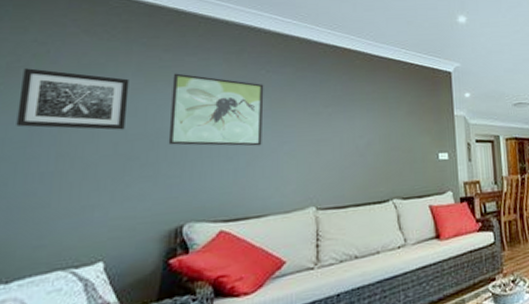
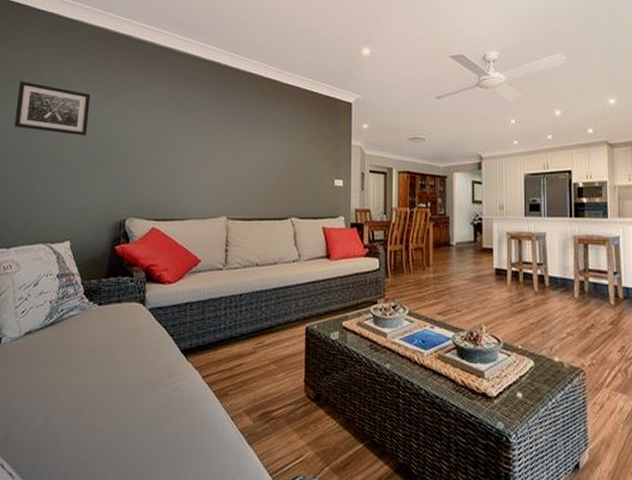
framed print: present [168,73,264,146] -> none [117,91,191,159]

